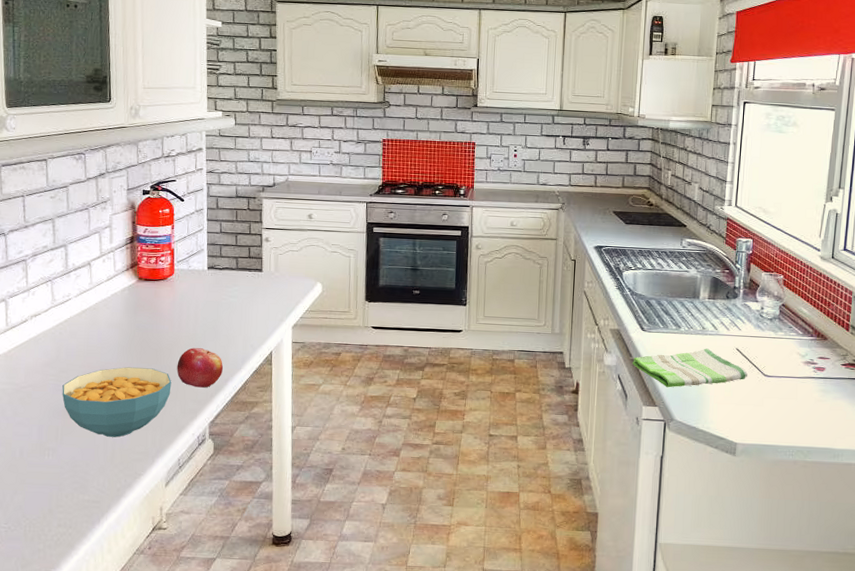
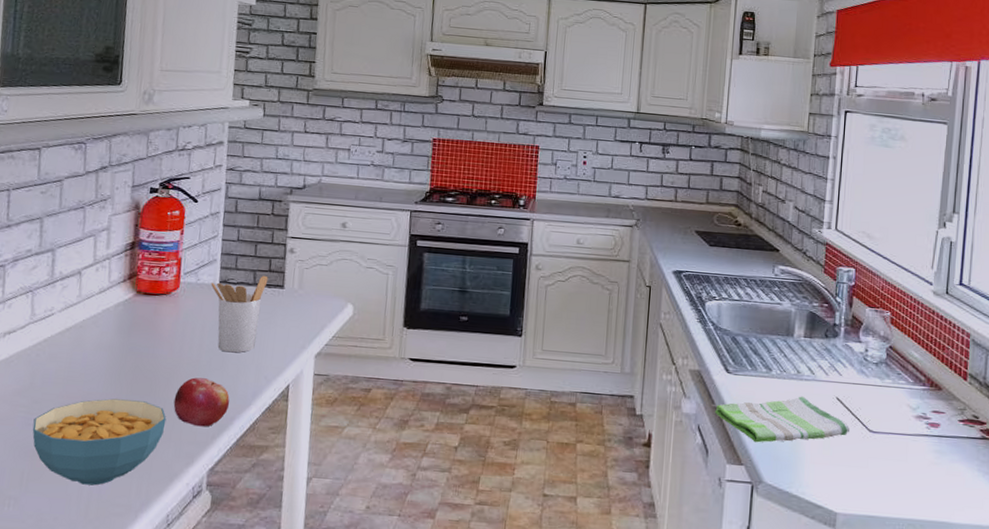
utensil holder: none [200,261,249,327] -> present [211,275,268,353]

